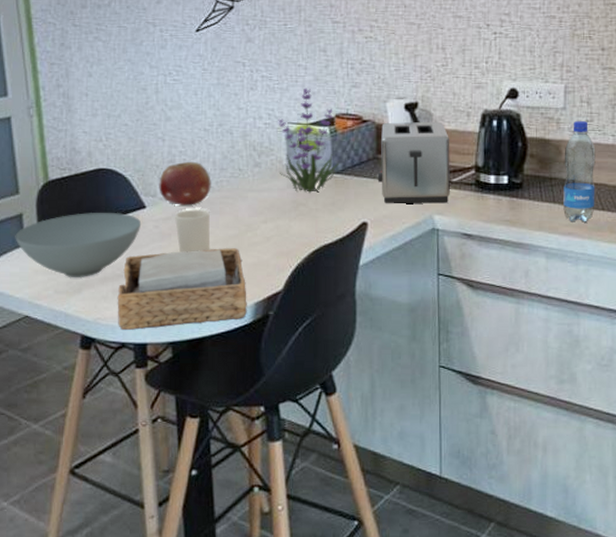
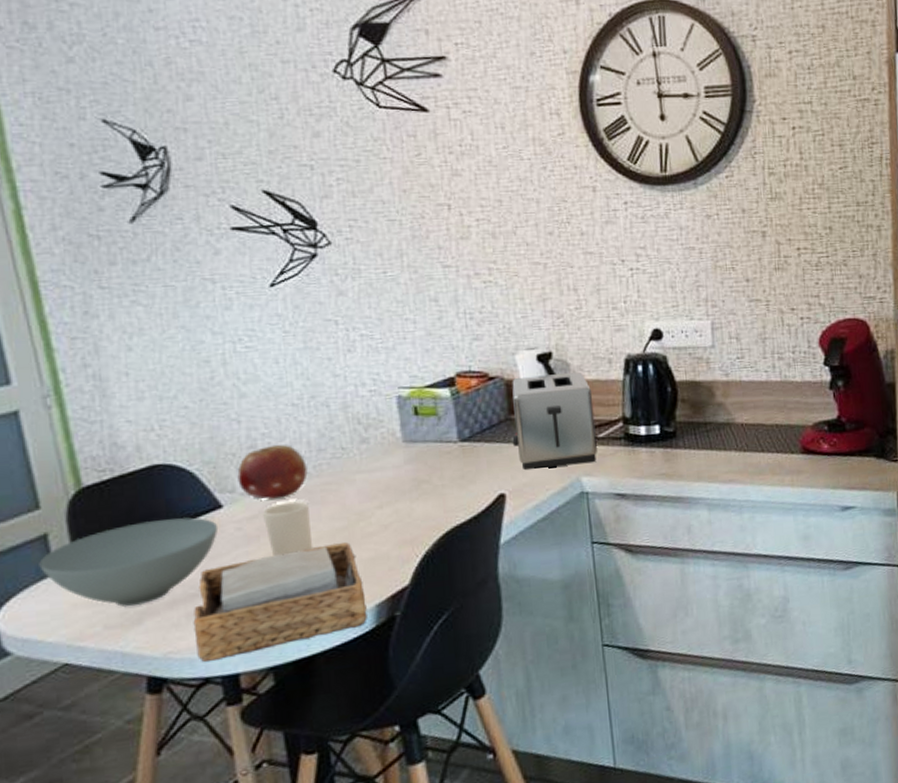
plant: present [278,88,339,194] -> none [385,344,465,468]
bottle: present [563,121,596,223] -> none [717,358,754,469]

